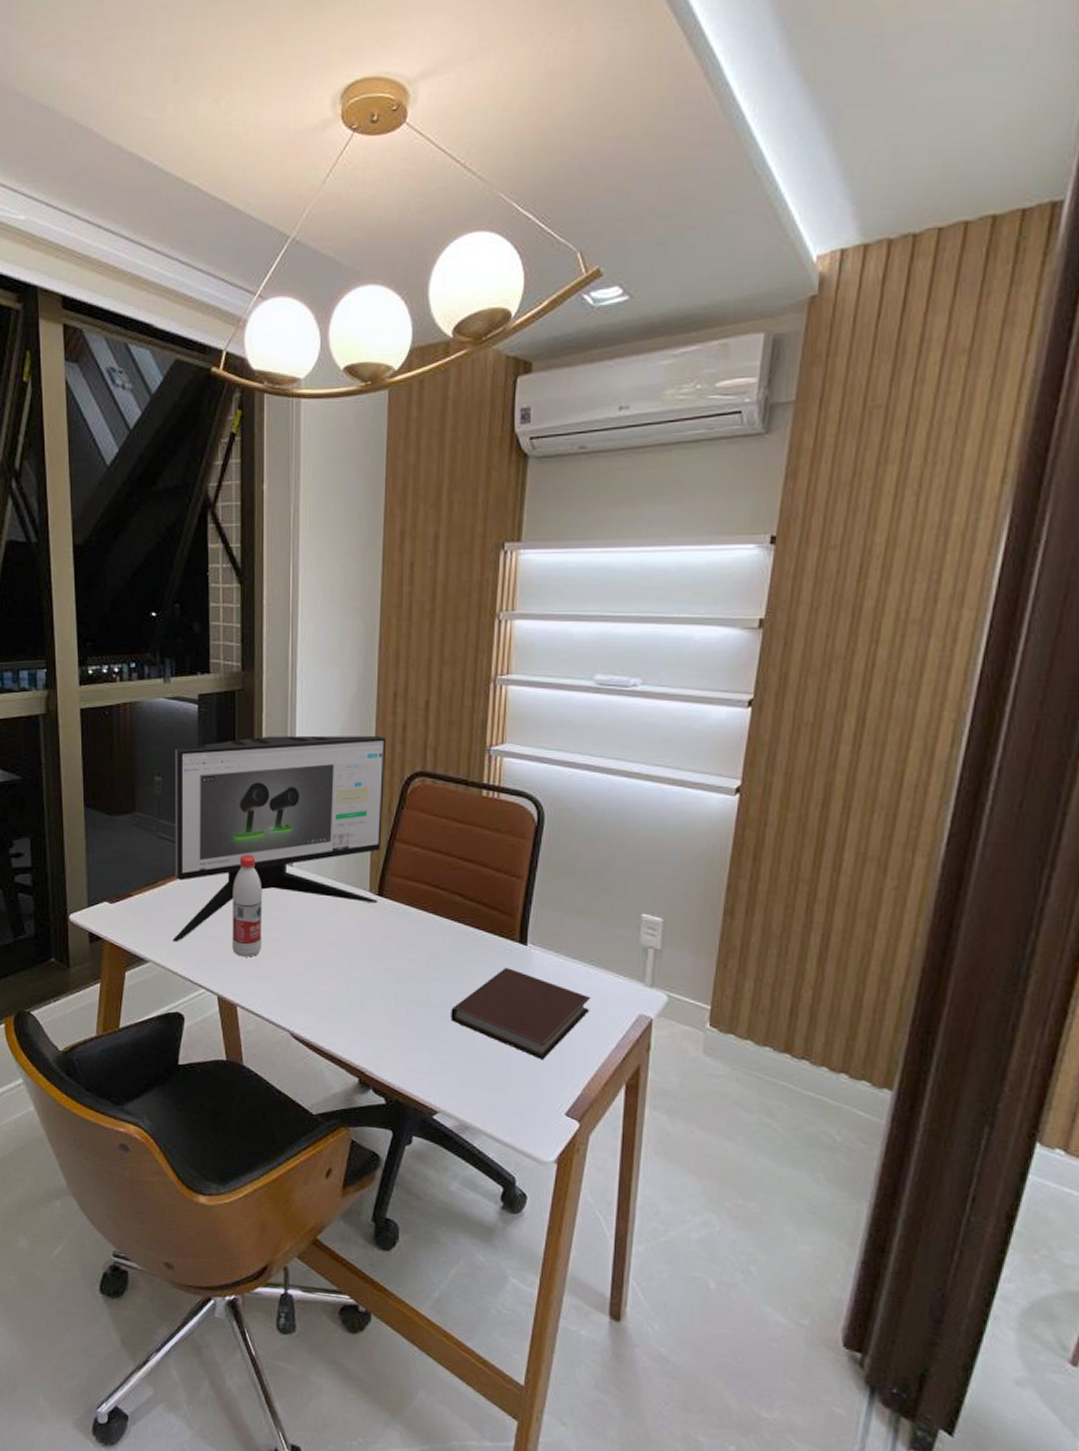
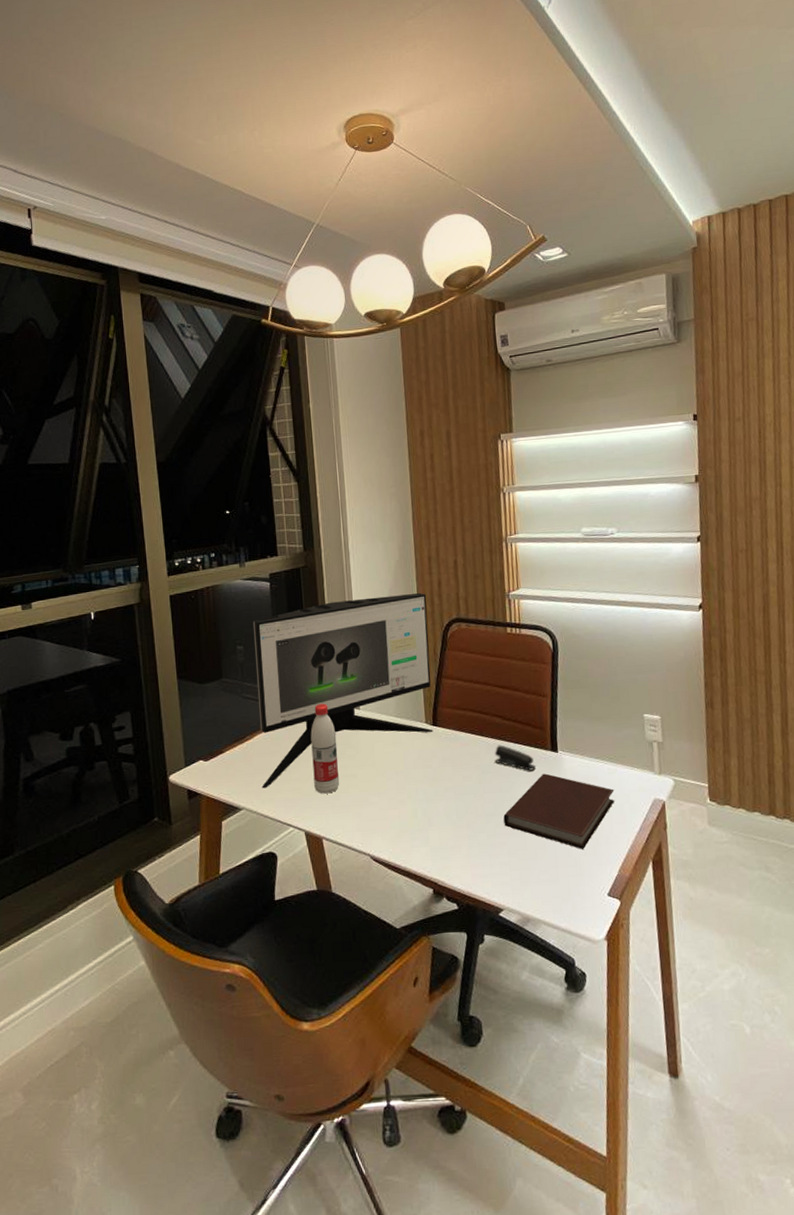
stapler: none [448,928,497,963] -> present [494,745,535,771]

